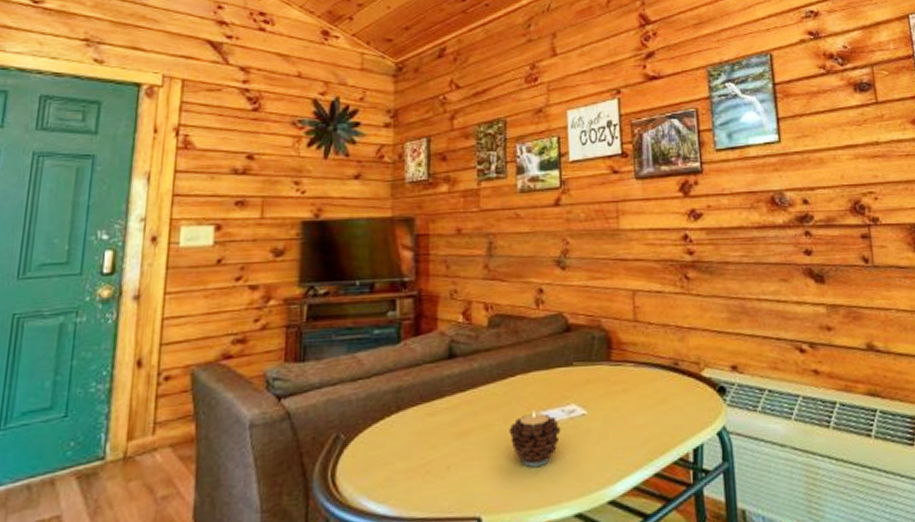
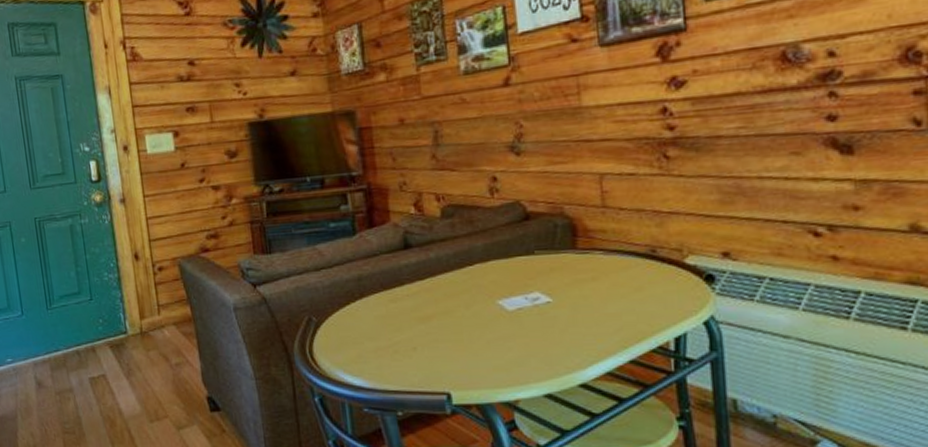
candle: present [509,410,561,467] -> none [471,298,525,350]

